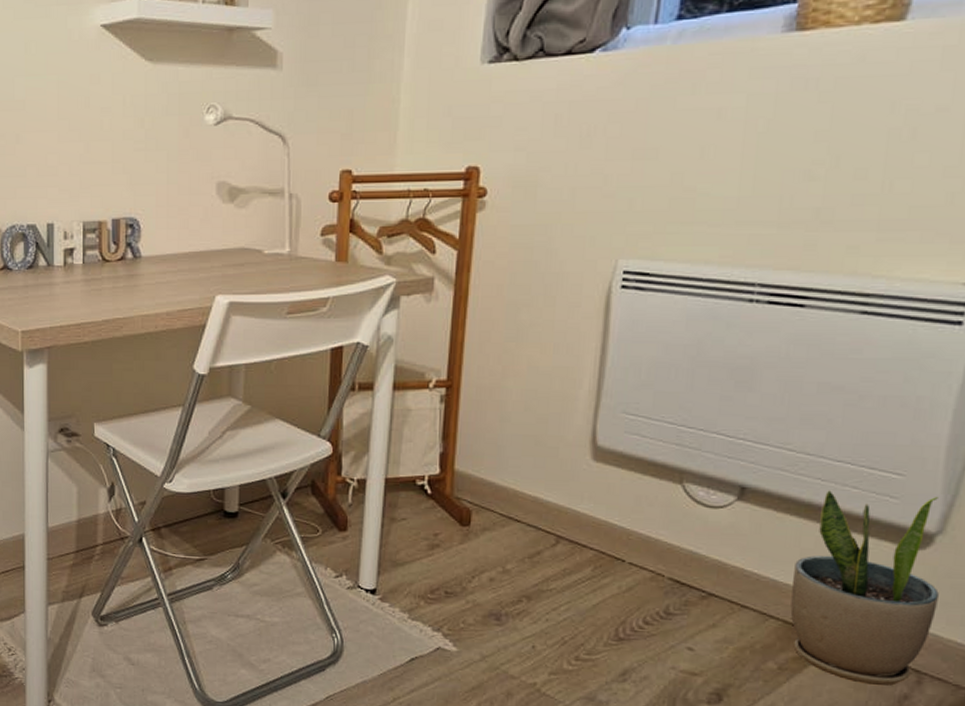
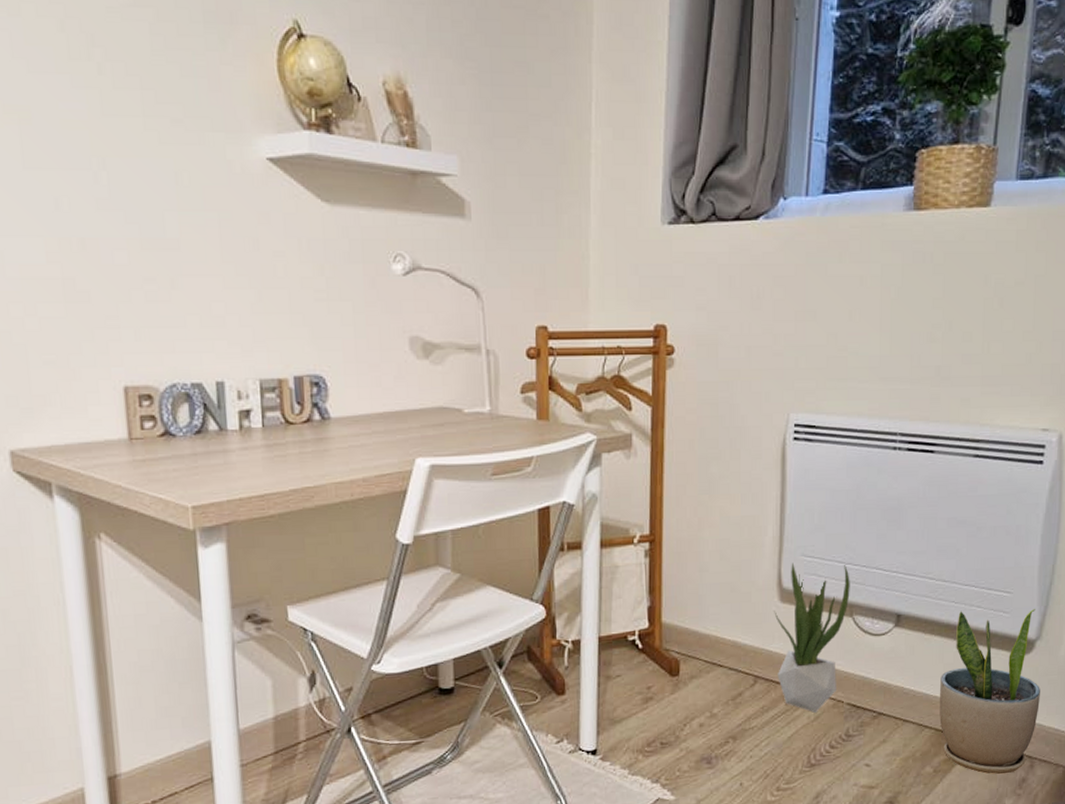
potted plant: none [584,419,682,583] -> present [774,562,850,713]

